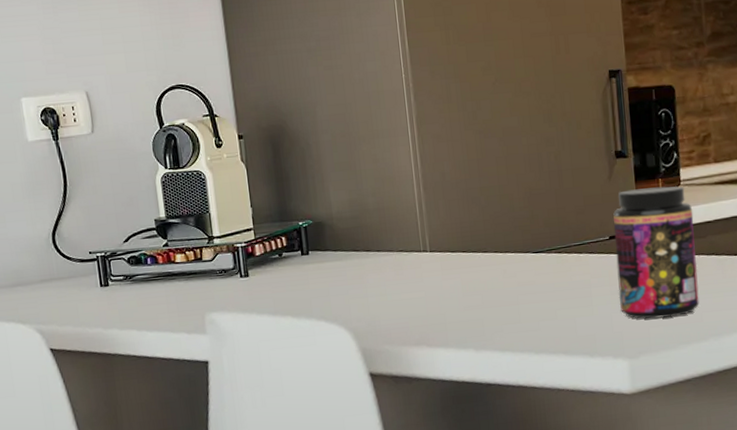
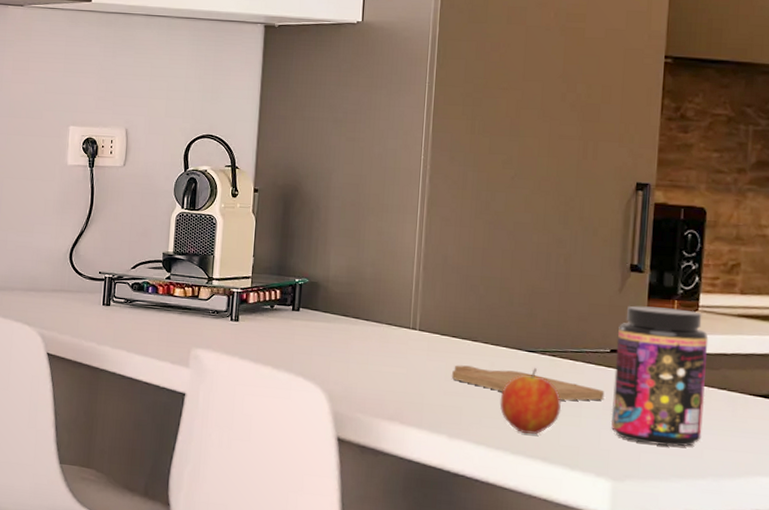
chopping board: none [468,273,611,296] -> present [452,365,605,401]
fruit: none [517,267,574,333] -> present [500,368,562,434]

